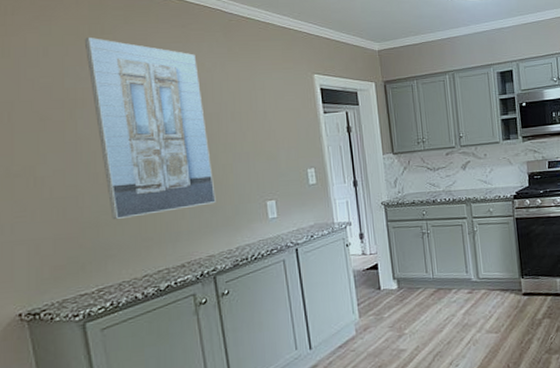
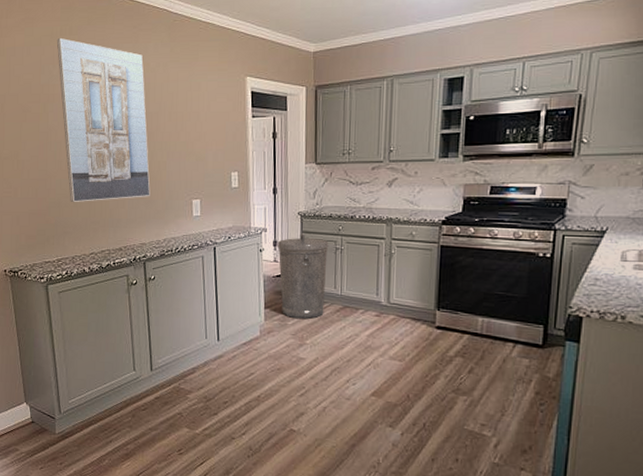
trash can: none [364,222,419,310] -> present [278,233,329,319]

